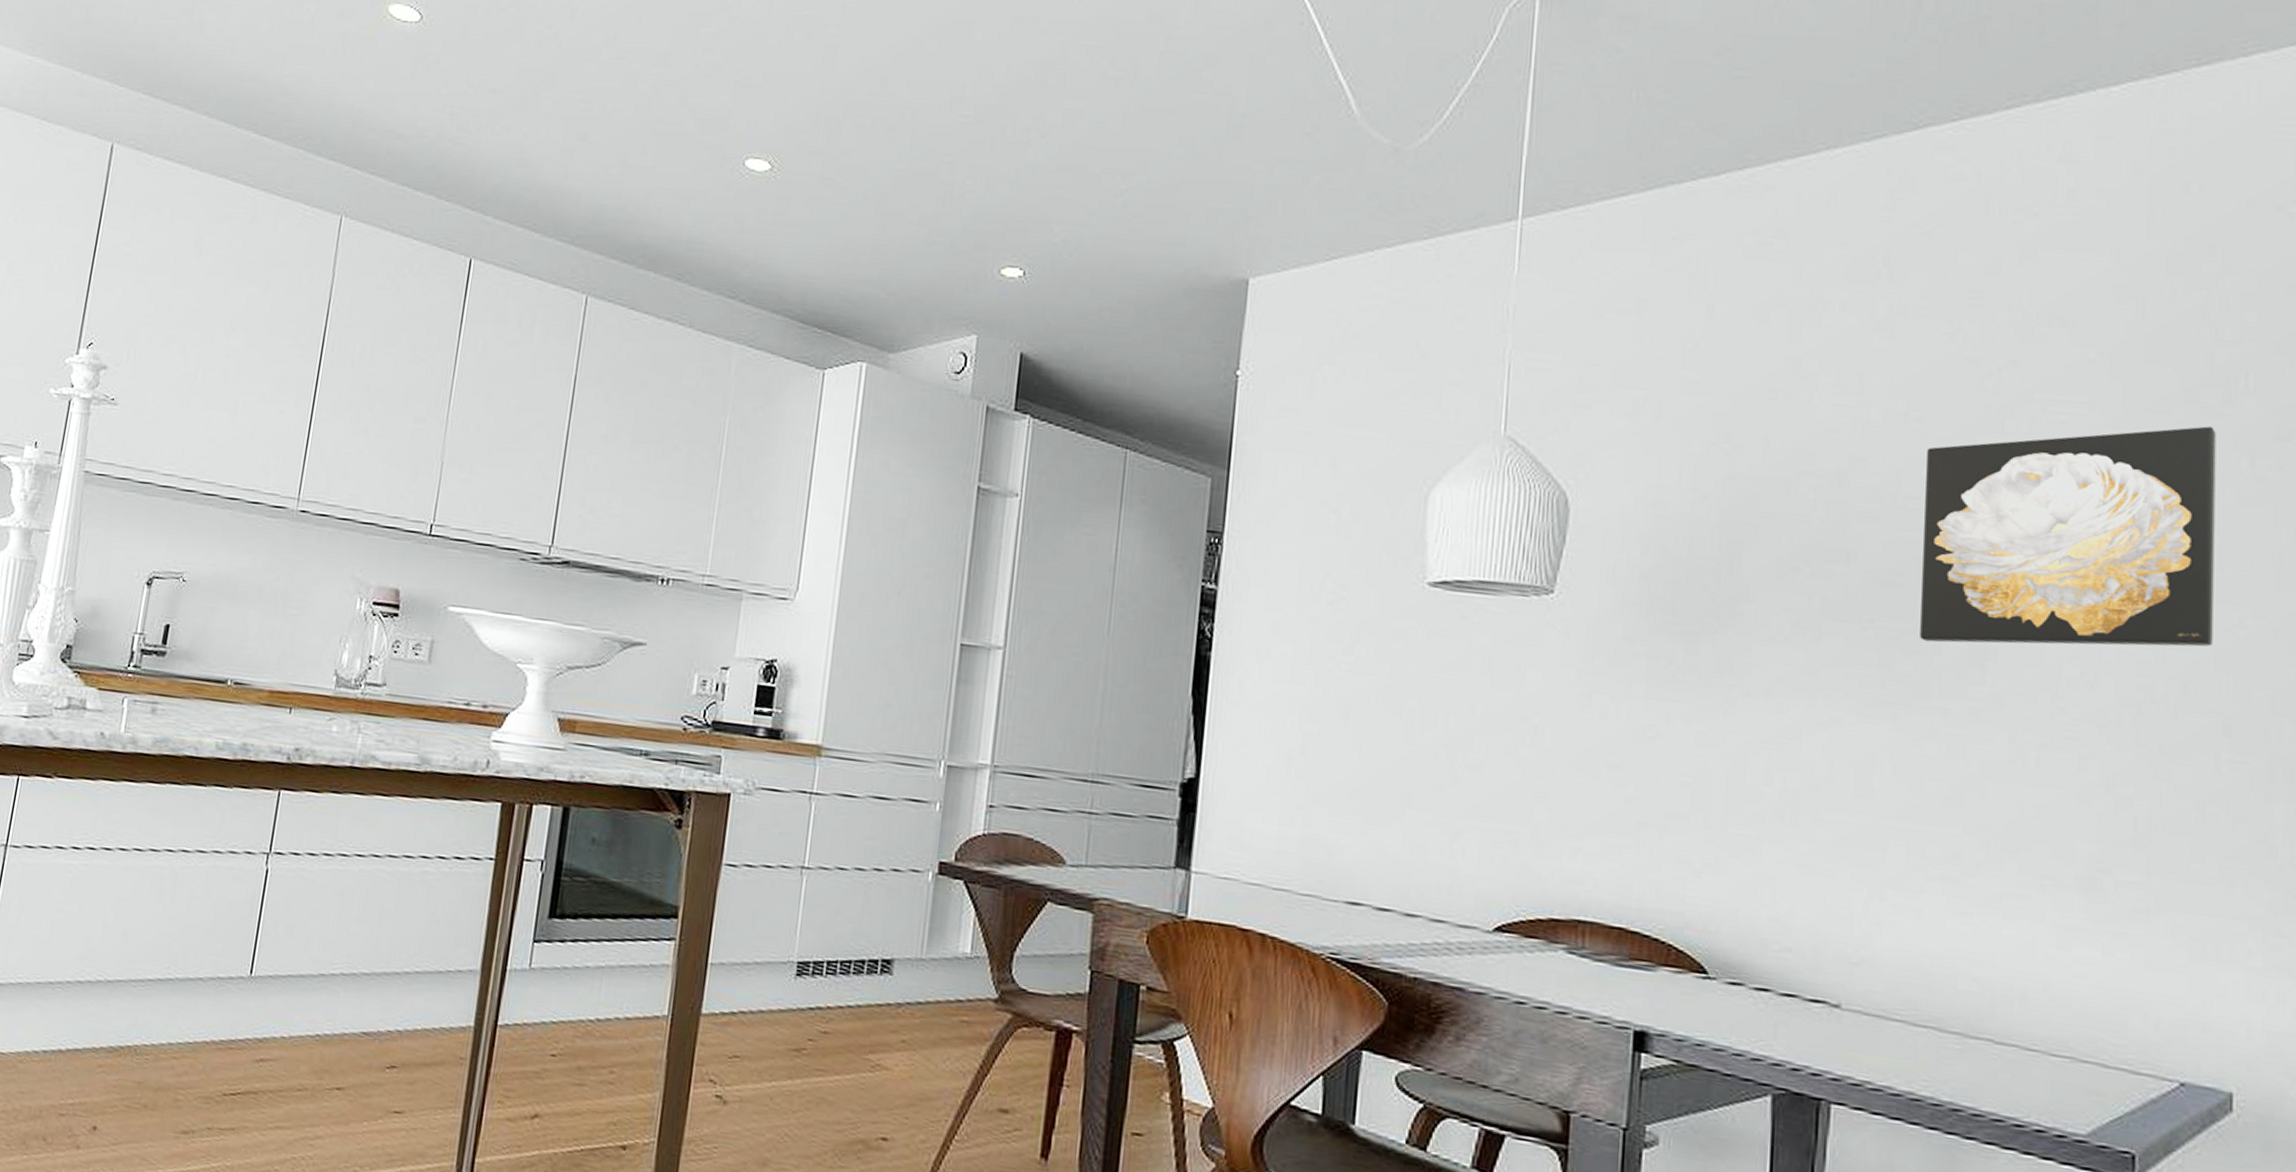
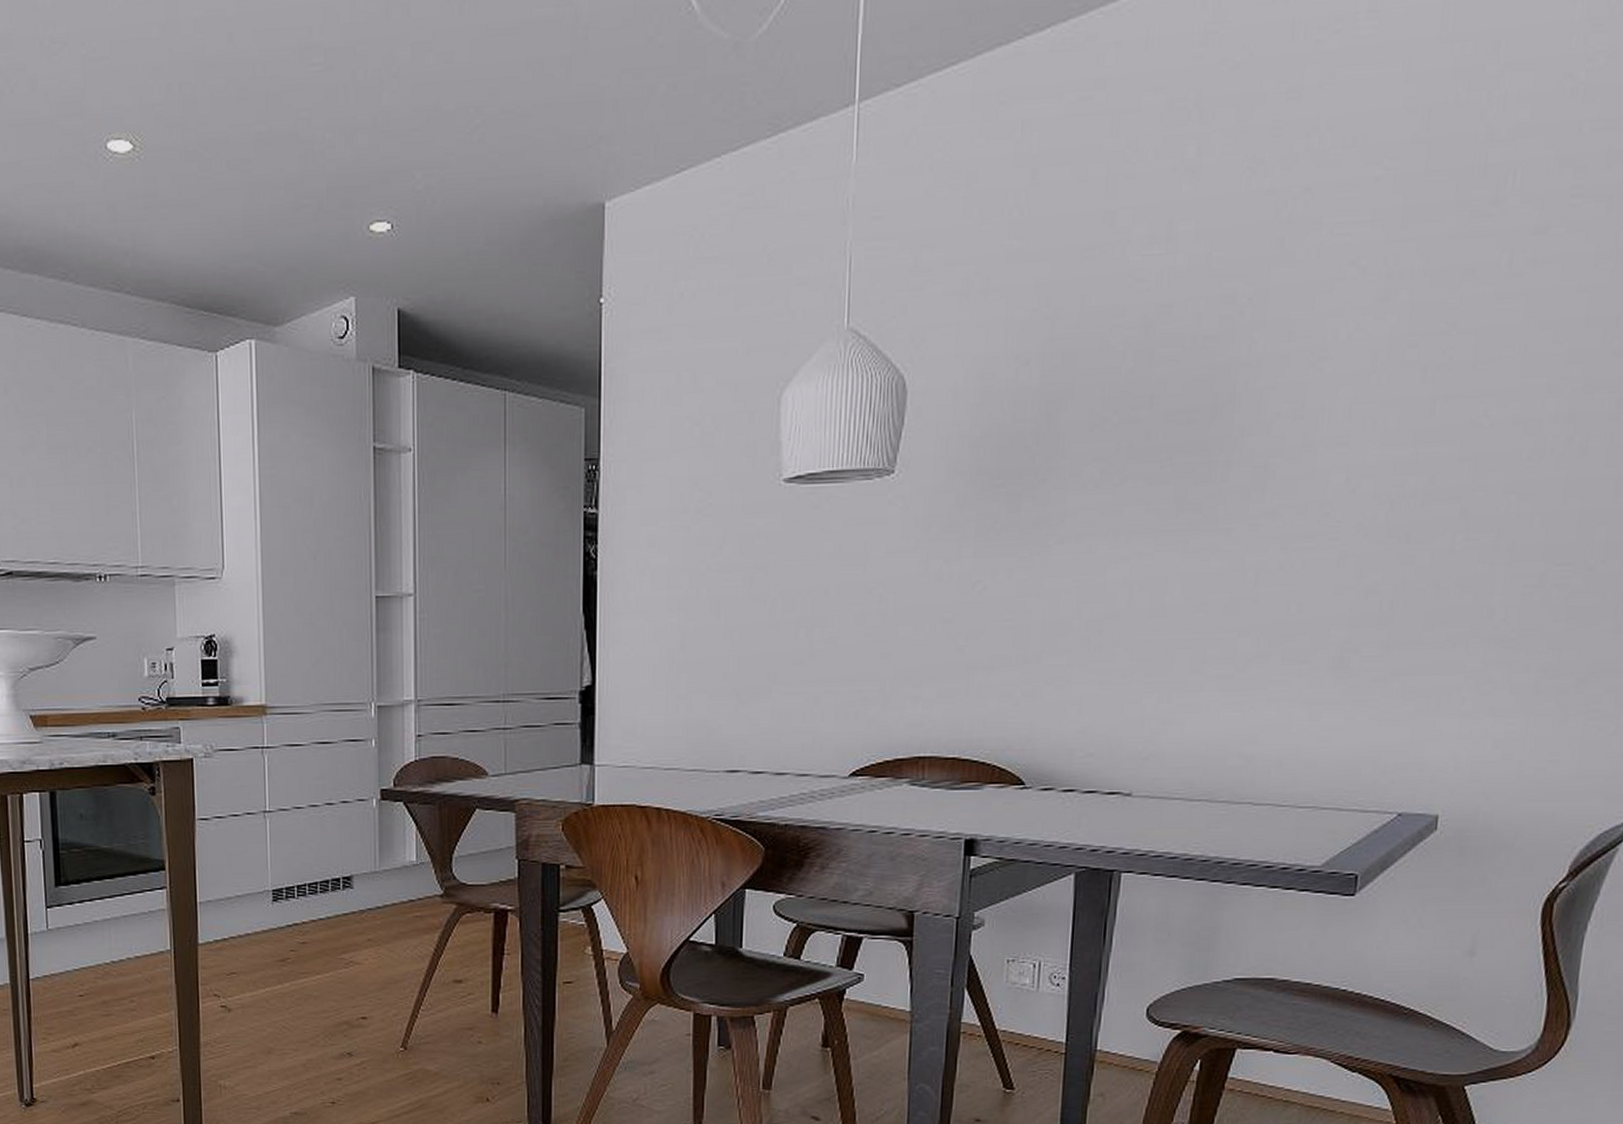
wall art: present [1920,426,2216,647] -> none [1211,229,1483,470]

